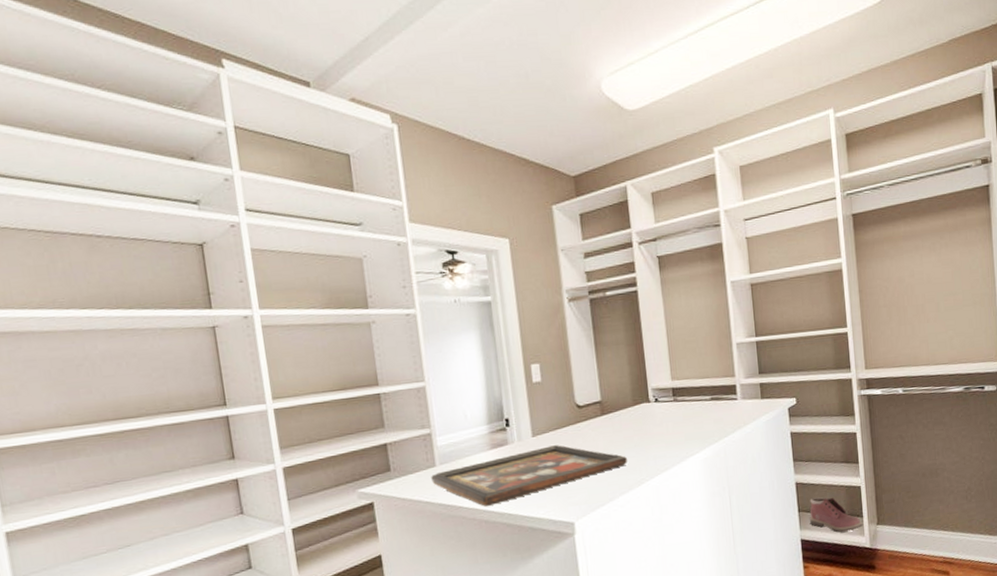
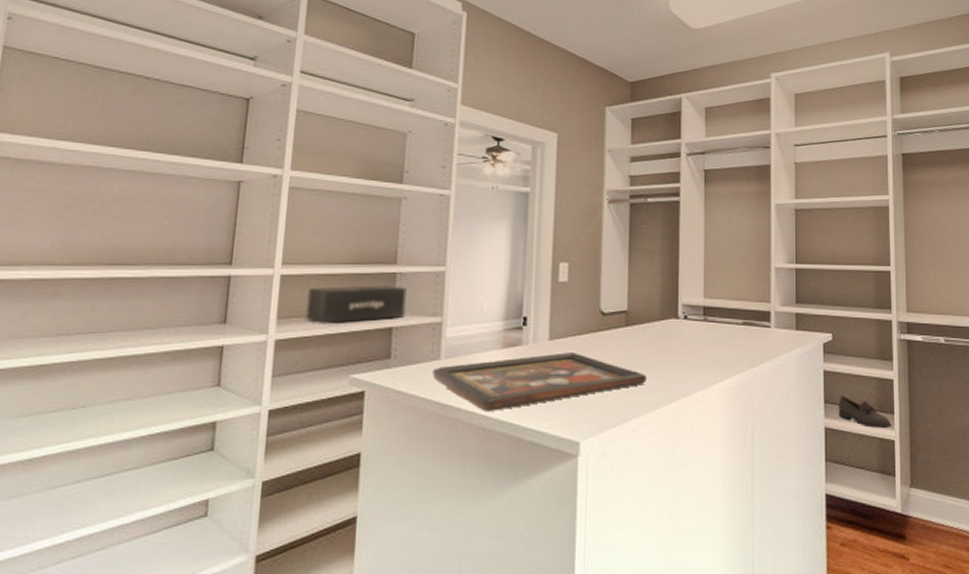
box: none [301,405,396,449] -> present [305,285,407,325]
loafer: none [806,453,858,478] -> present [838,396,892,428]
boot: present [810,497,864,532] -> none [837,447,896,491]

